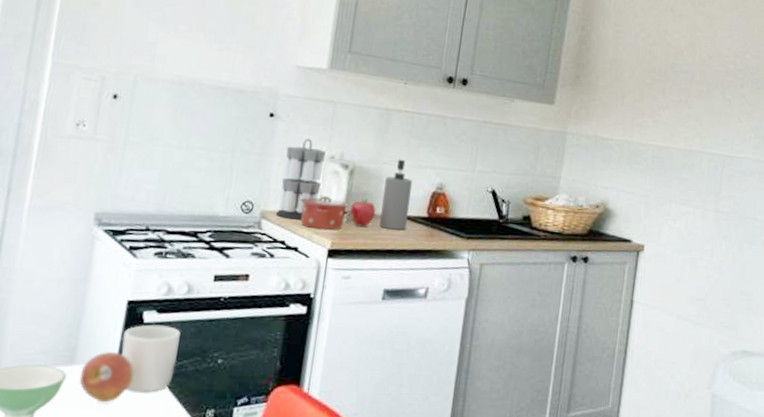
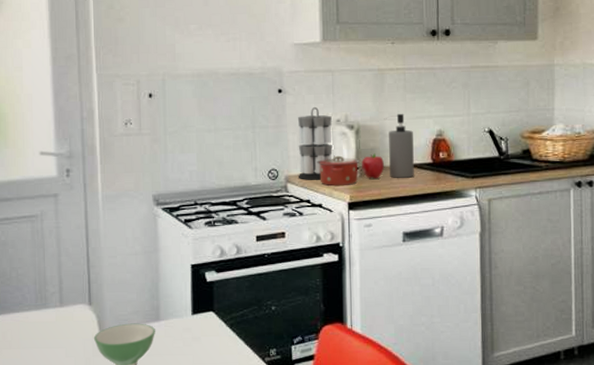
fruit: present [78,352,134,403] -> none [165,308,207,350]
mug: present [121,324,181,392] -> none [193,282,239,339]

